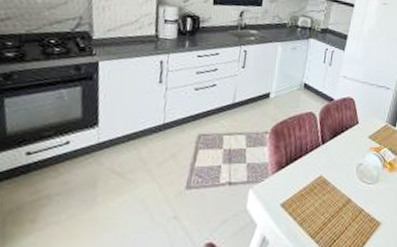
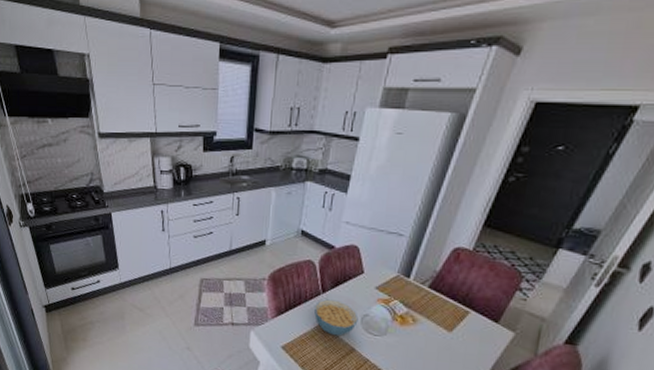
cereal bowl: none [314,150,354,188] -> present [314,299,358,336]

